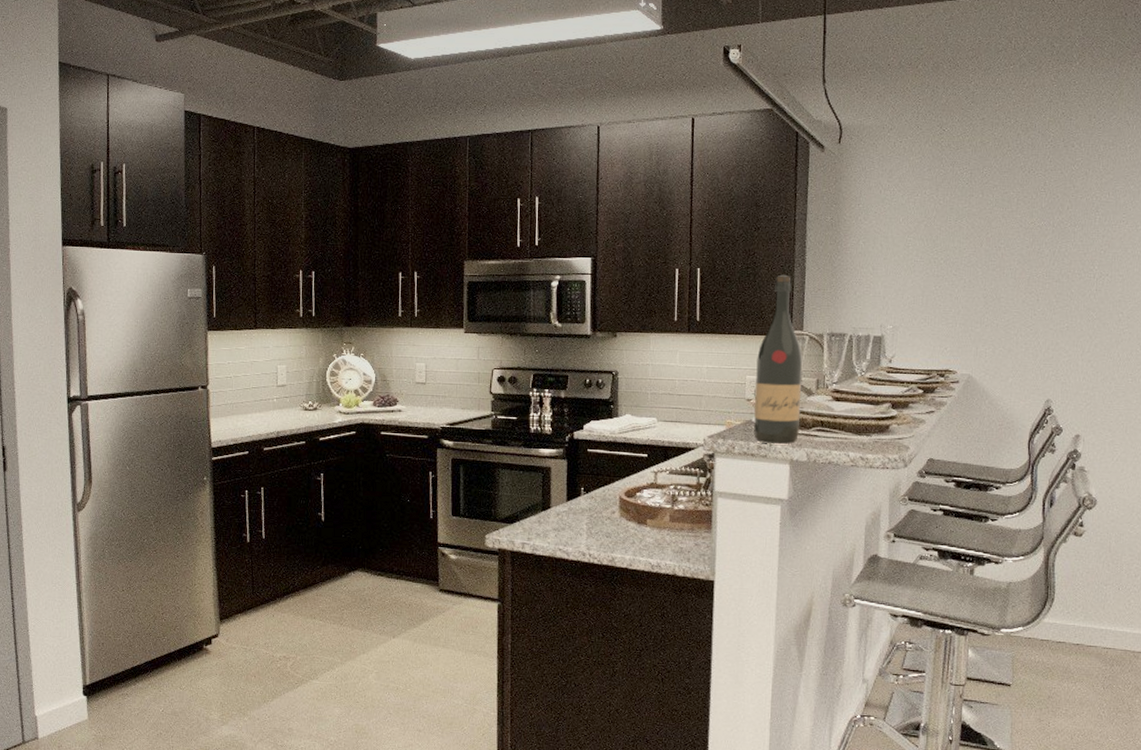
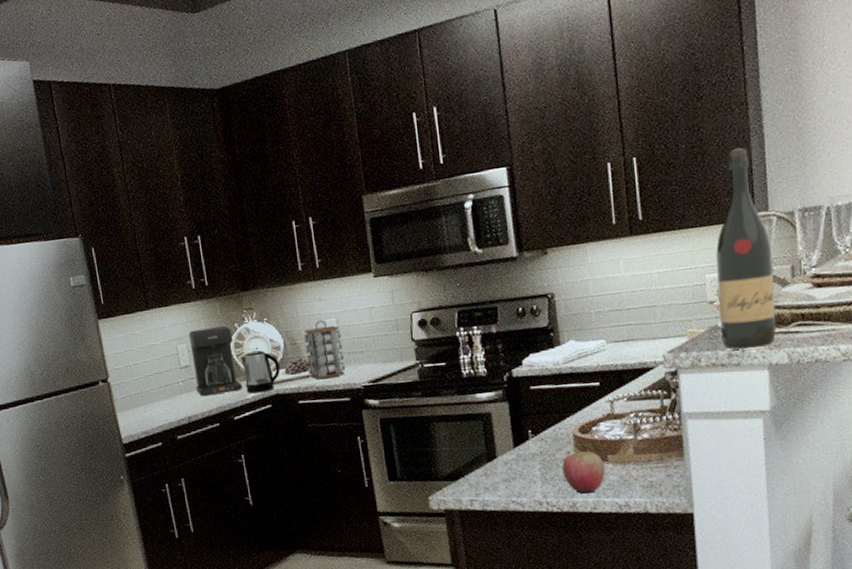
coffee maker: none [289,354,331,415] -> present [189,326,242,397]
kettle: none [334,381,369,420] -> present [241,350,280,394]
spice rack: none [393,363,428,416] -> present [303,320,346,380]
apple: none [606,509,643,550] -> present [562,448,605,493]

